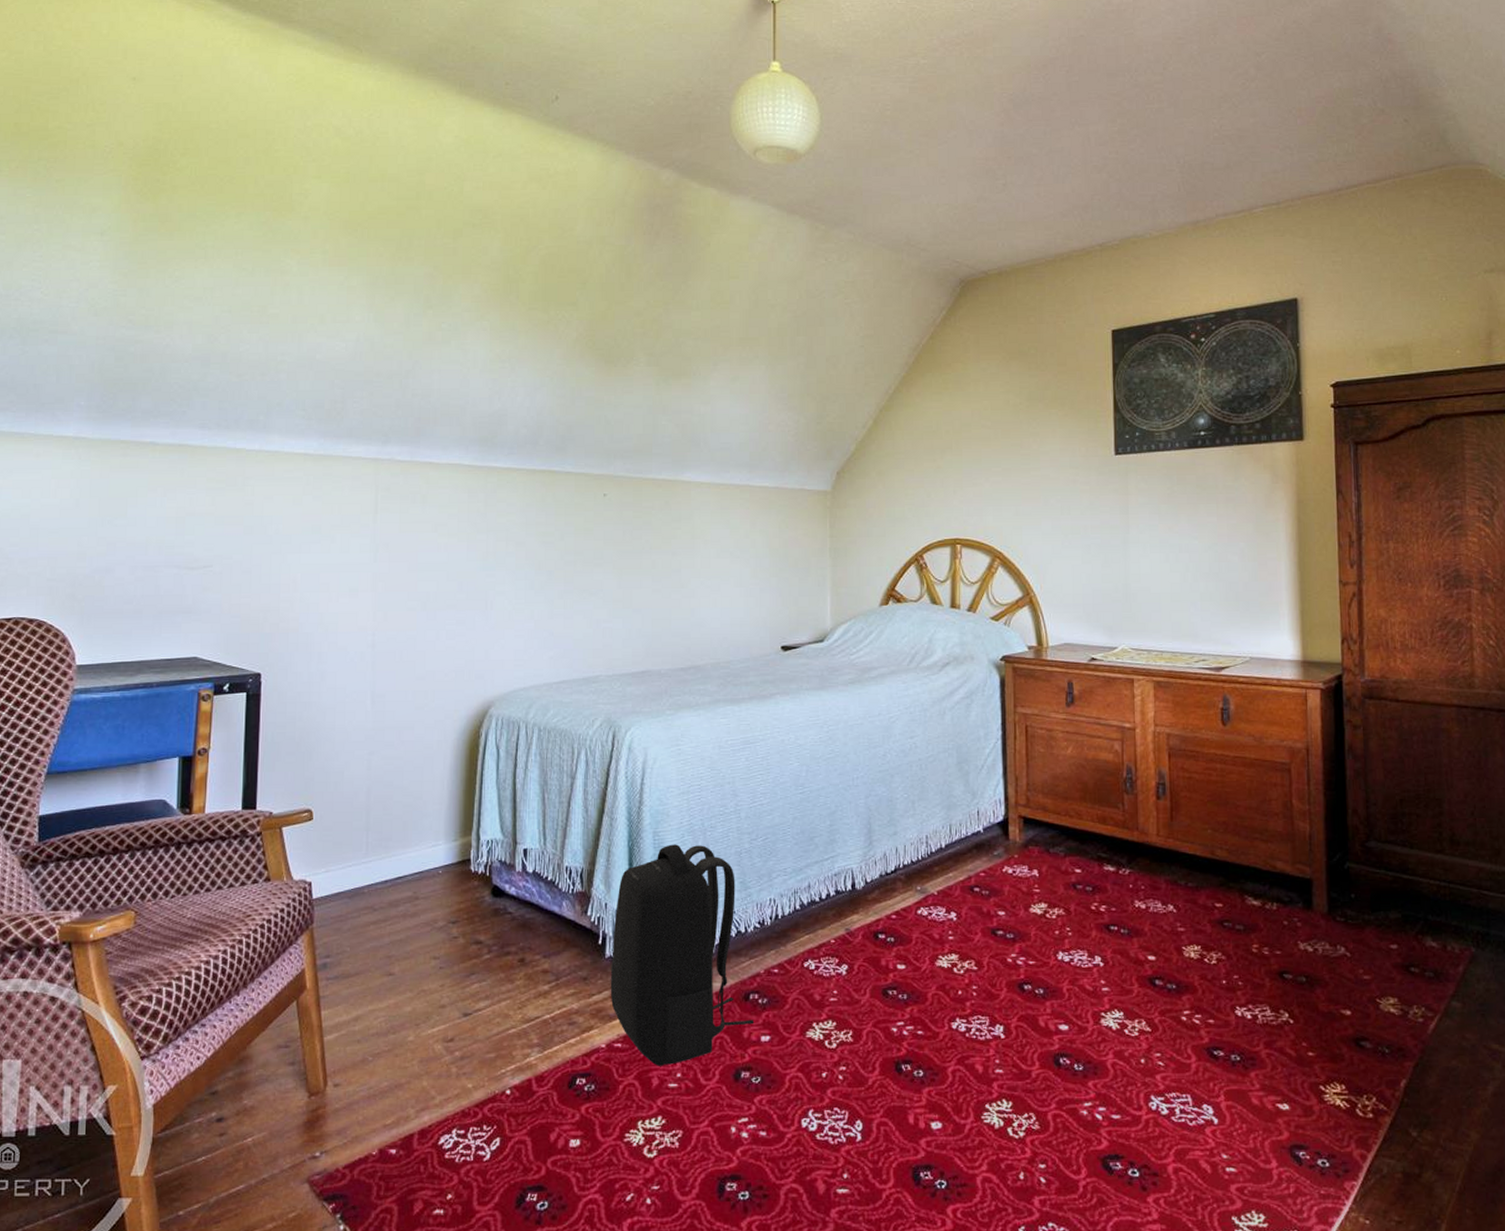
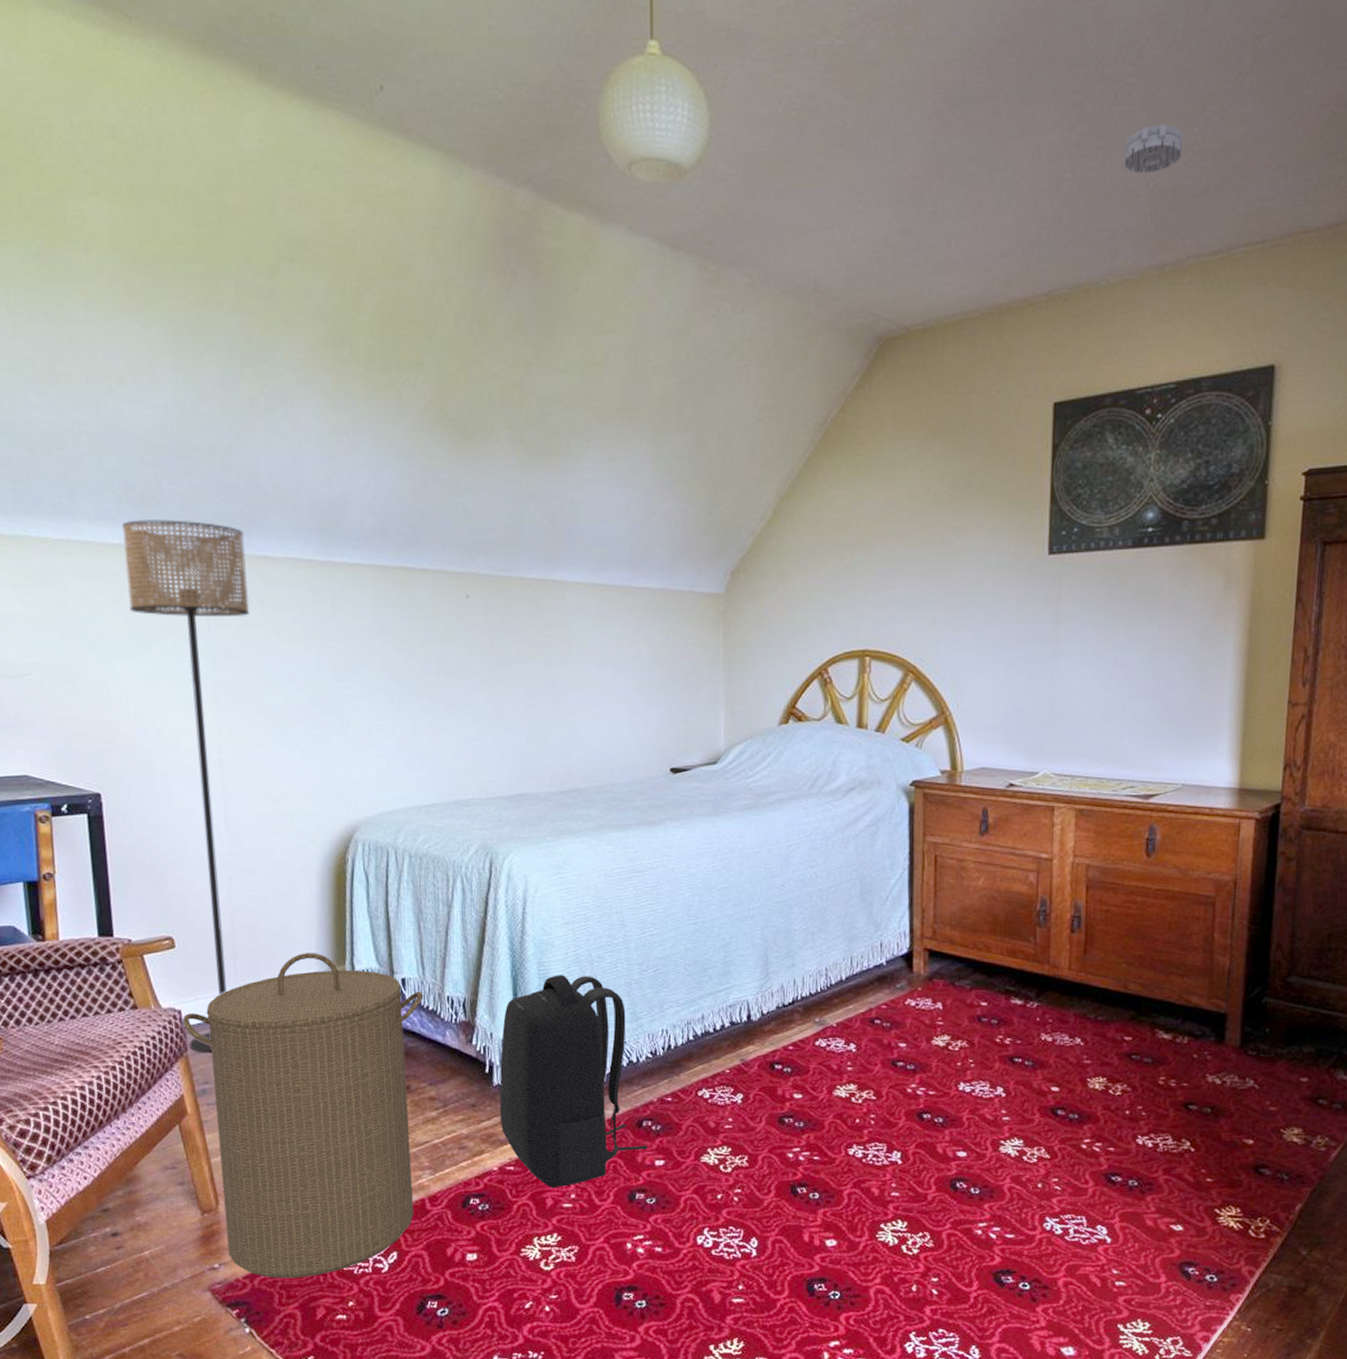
floor lamp: none [307,432,413,925] -> present [122,520,250,1052]
laundry hamper: none [311,824,544,1168] -> present [182,953,424,1278]
smoke detector: none [1158,116,1206,153] -> present [1124,123,1184,174]

